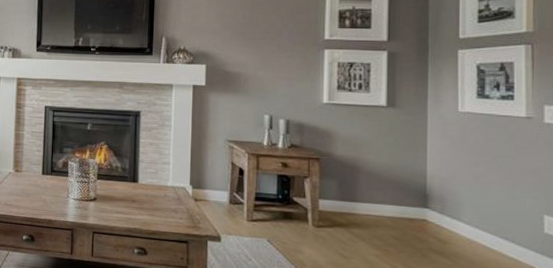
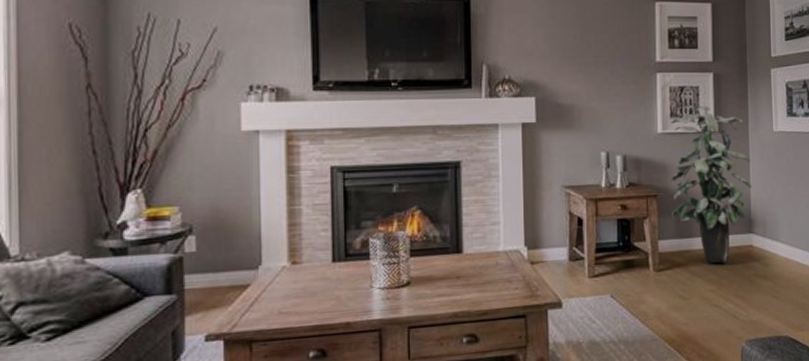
indoor plant: none [334,81,429,232] -> present [671,106,752,264]

